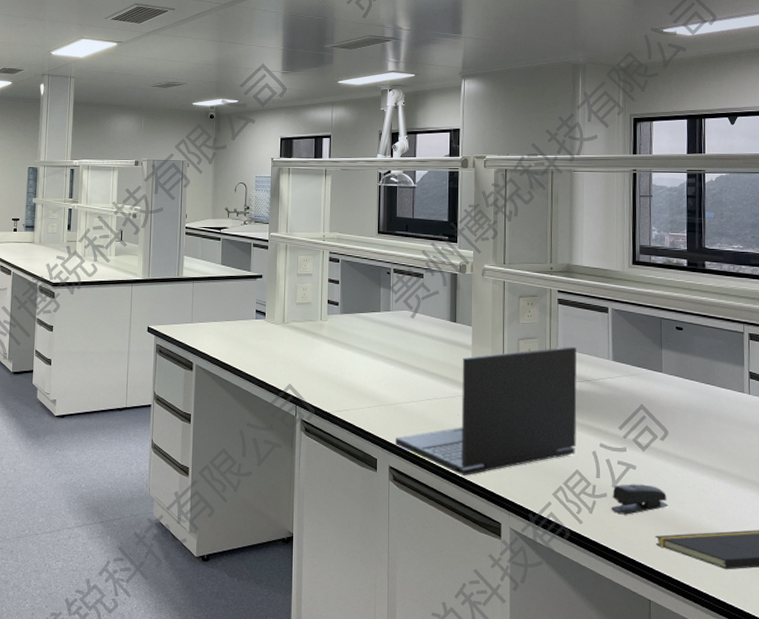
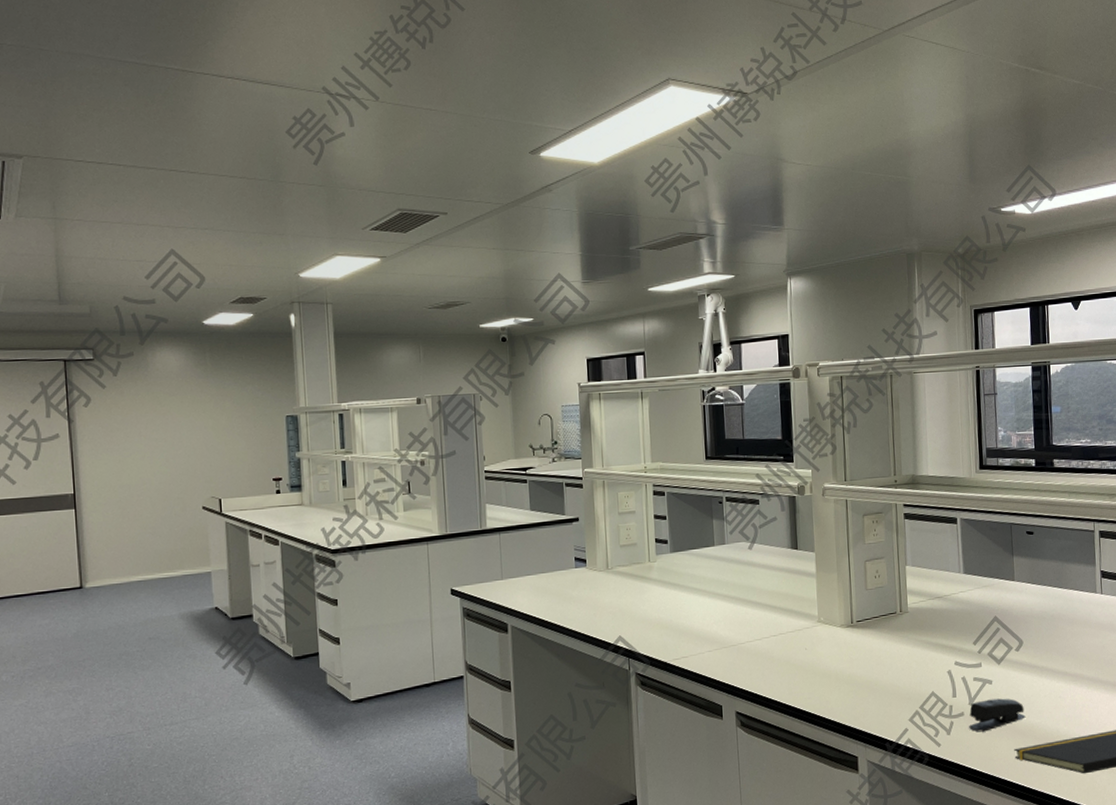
laptop: present [395,346,577,477] -> none [740,562,931,713]

